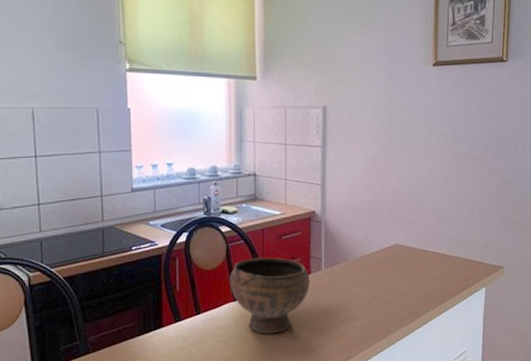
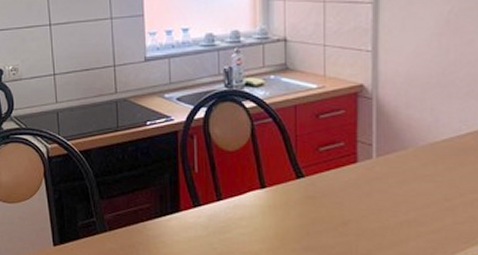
bowl: present [229,257,310,334] -> none [255,140,356,231]

